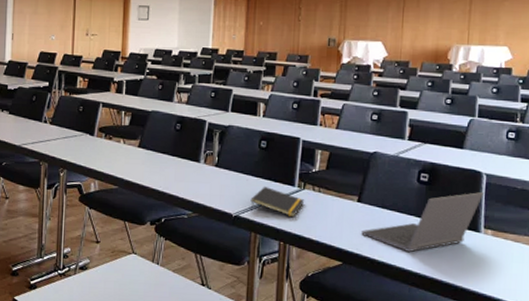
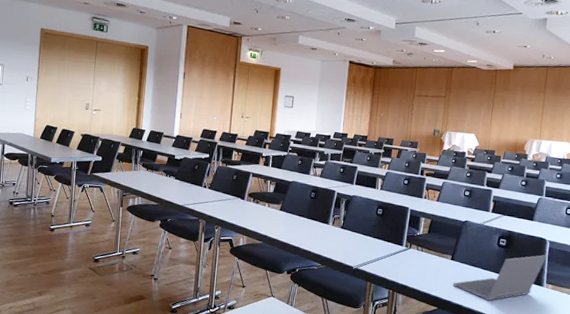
notepad: present [250,186,304,218] -> none [367,245,410,271]

